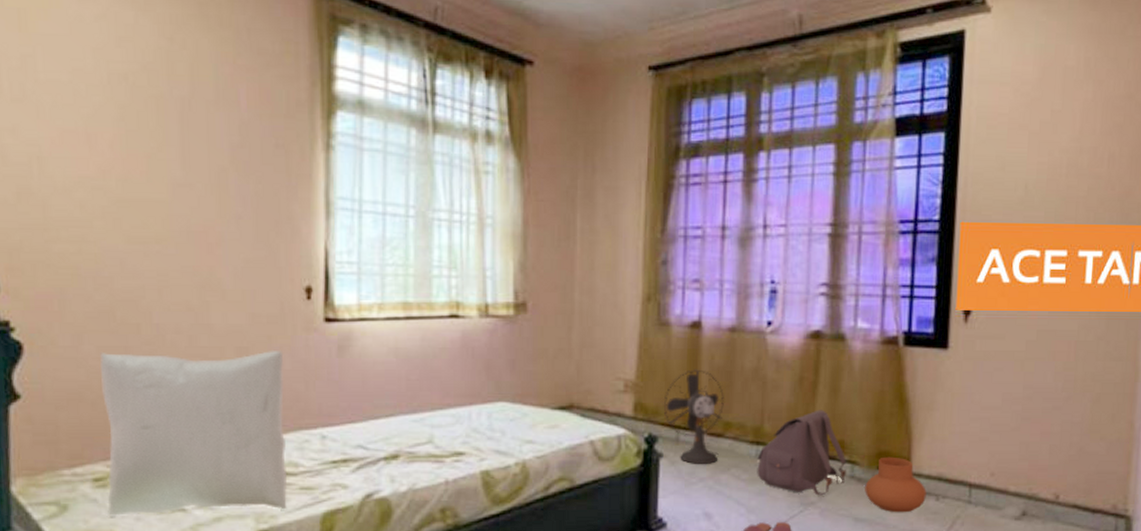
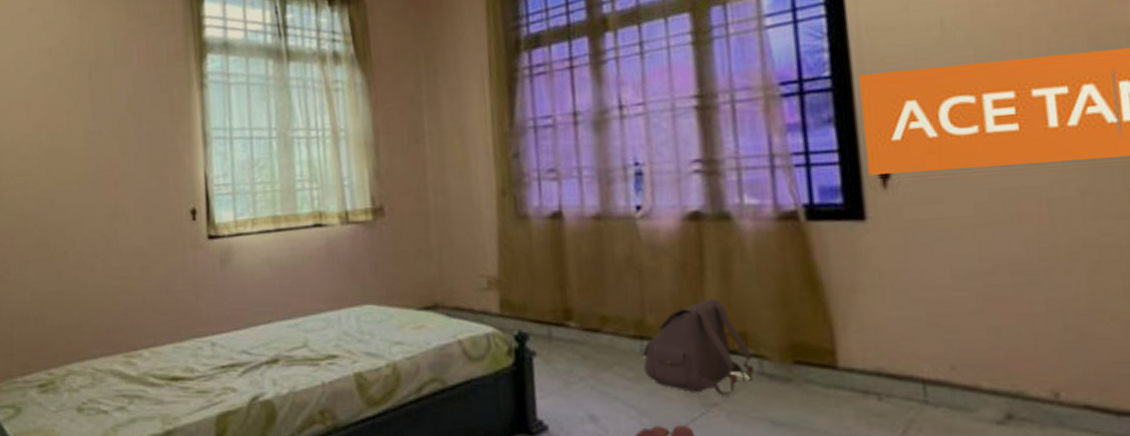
pillow: present [100,351,287,516] -> none [40,267,187,417]
electric fan: present [663,369,724,464] -> none [530,261,598,362]
vase: present [865,456,926,513] -> none [780,349,864,416]

